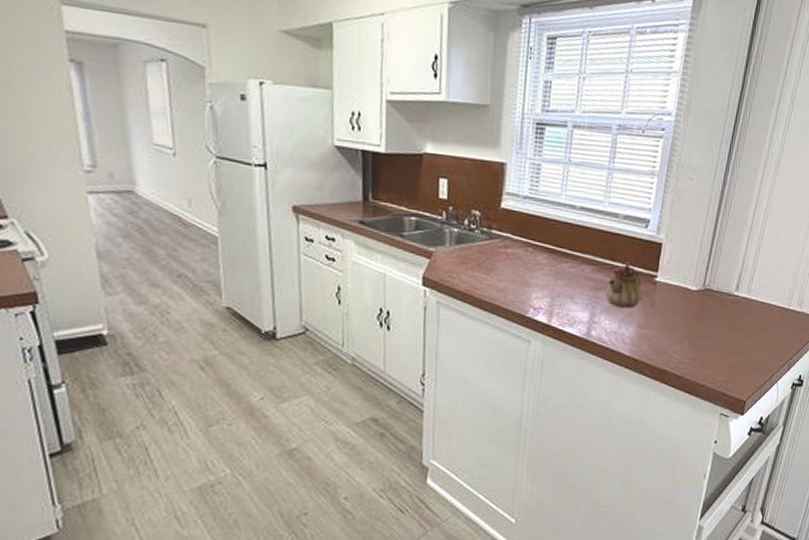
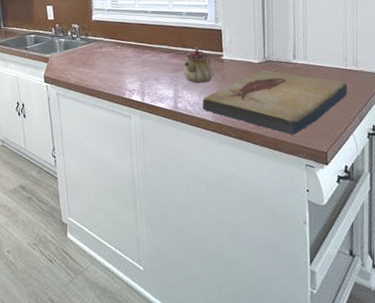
fish fossil: none [620,299,786,379] -> present [202,69,348,135]

